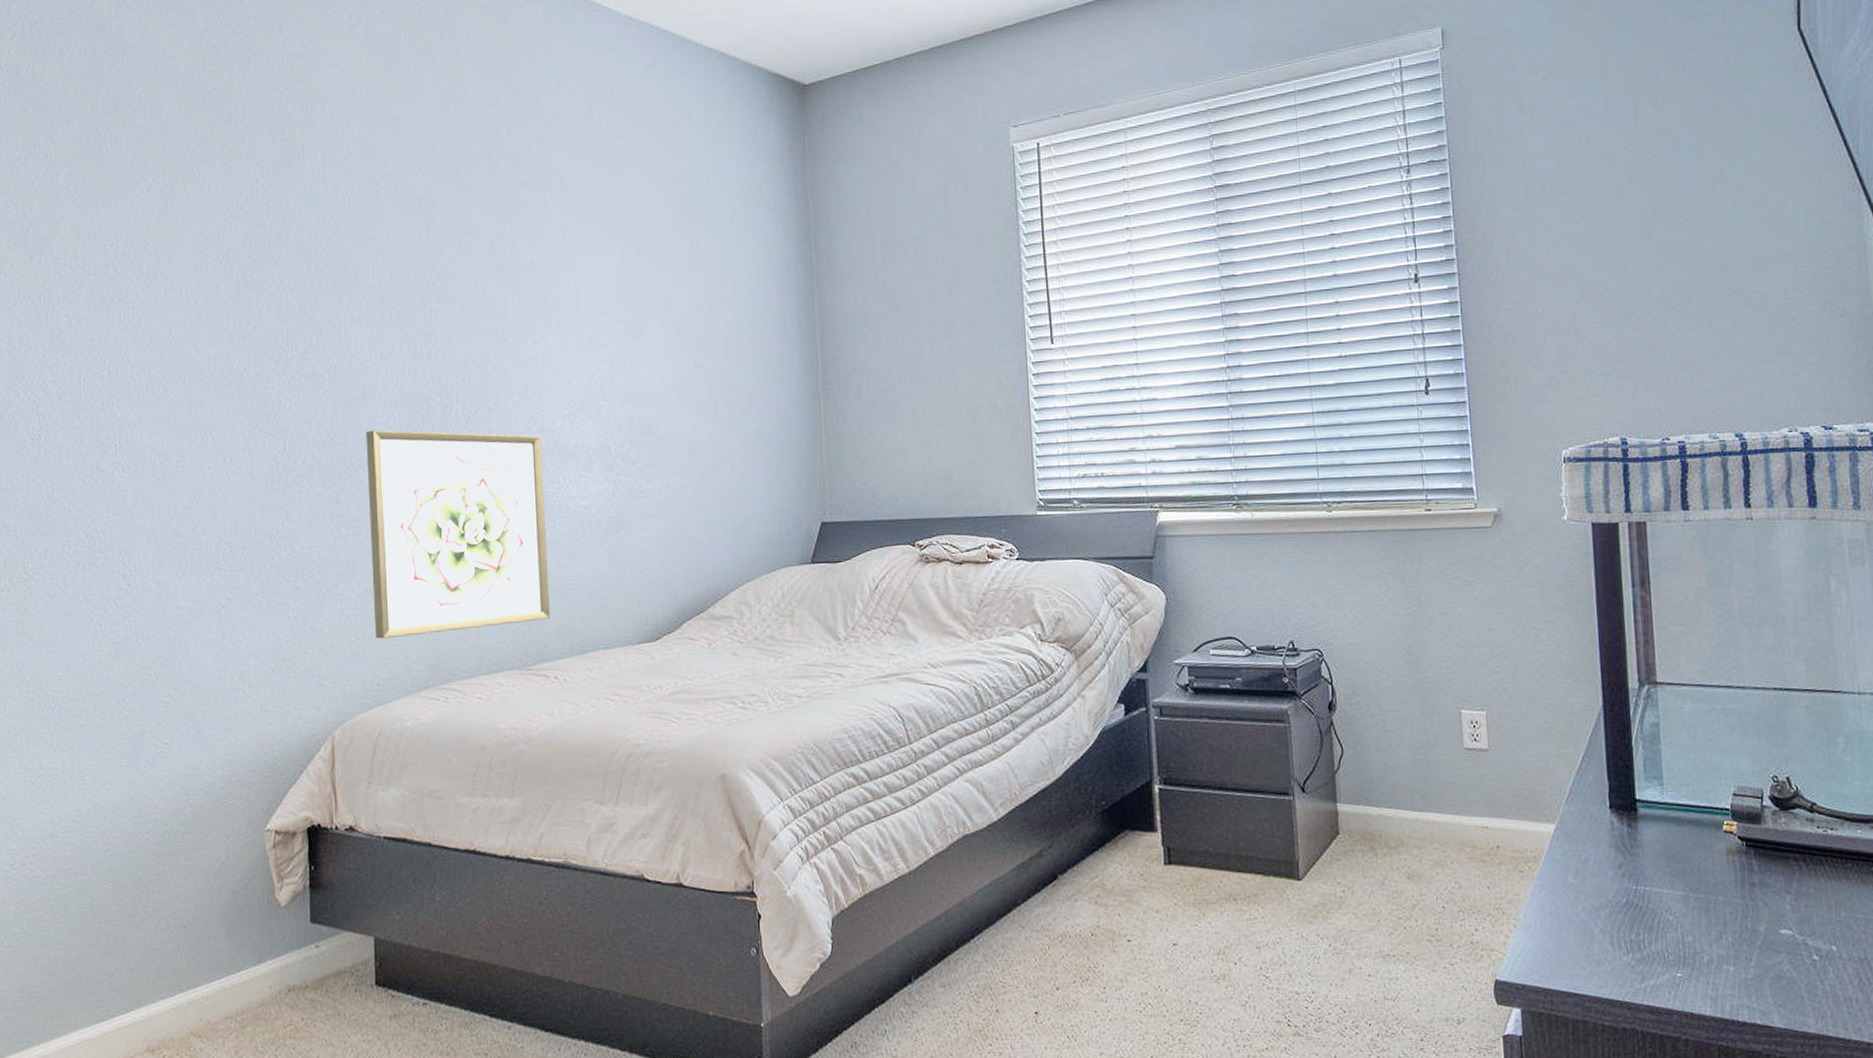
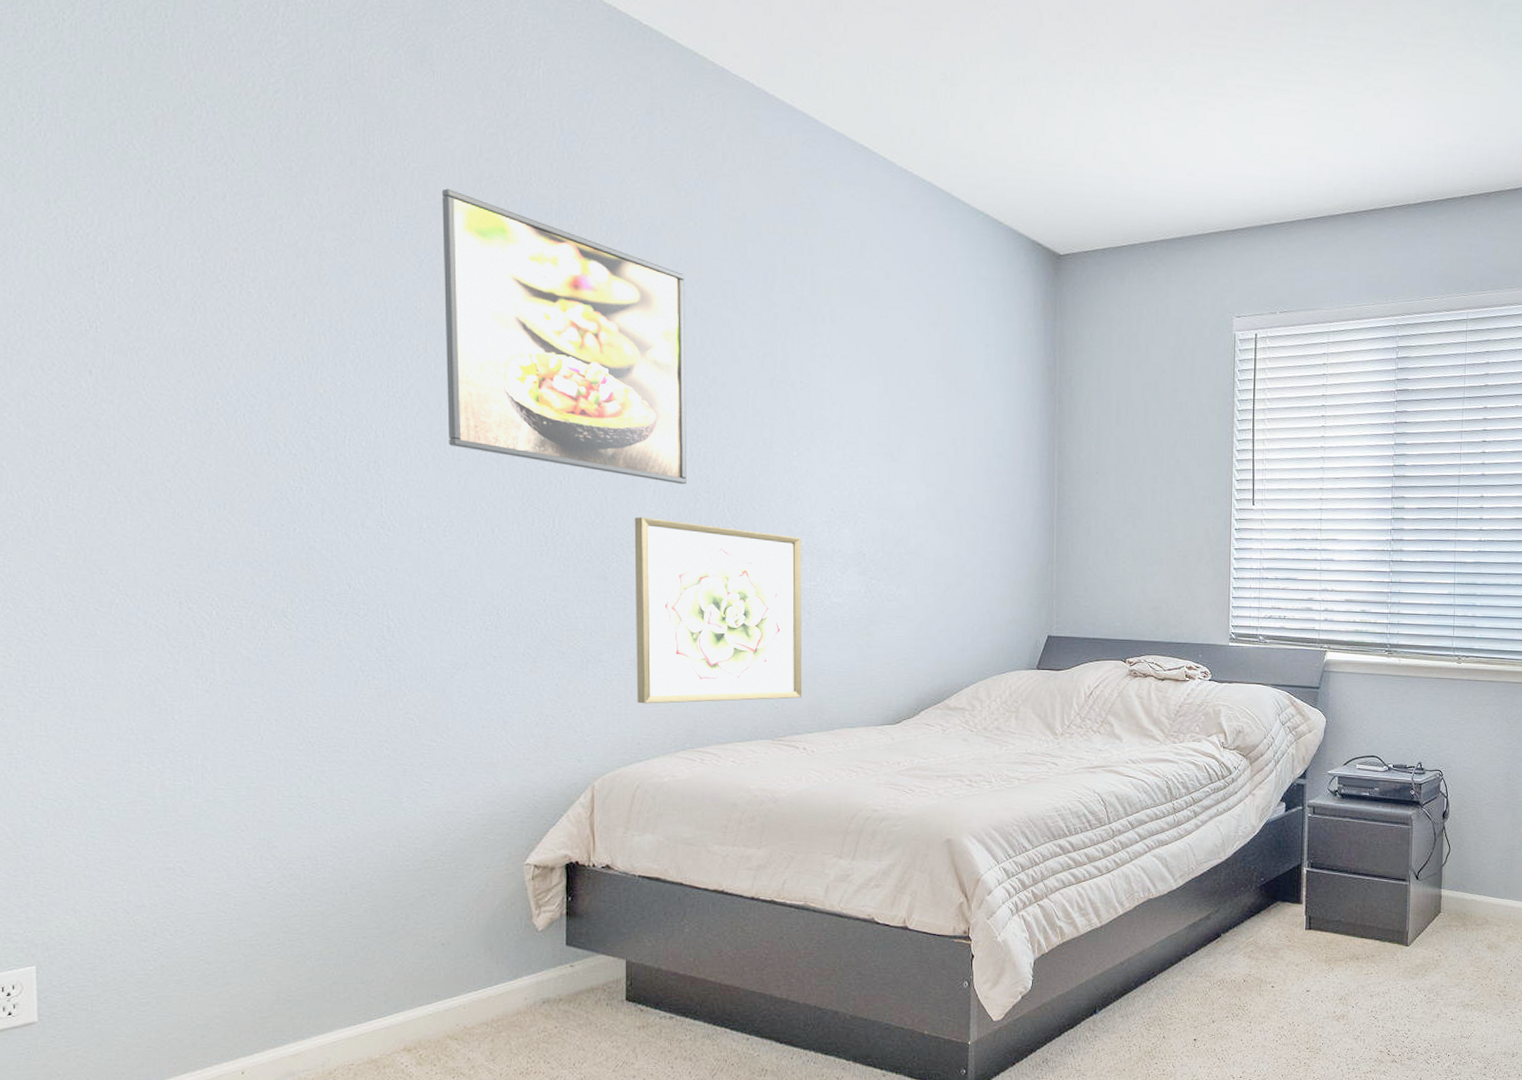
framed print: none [167,107,418,390] -> present [441,188,686,485]

